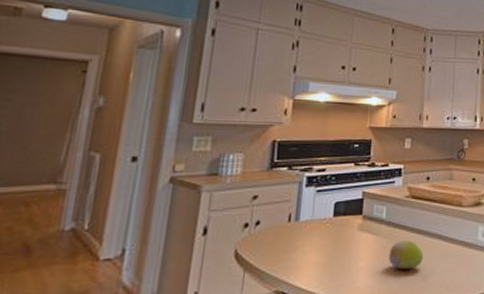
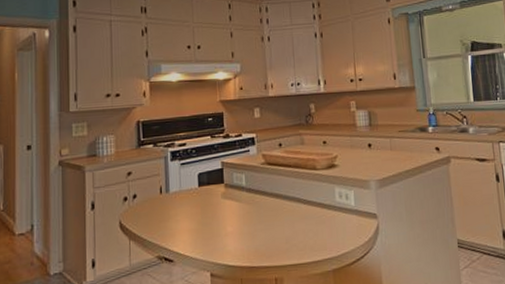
fruit: present [389,240,424,270] -> none [253,205,286,233]

